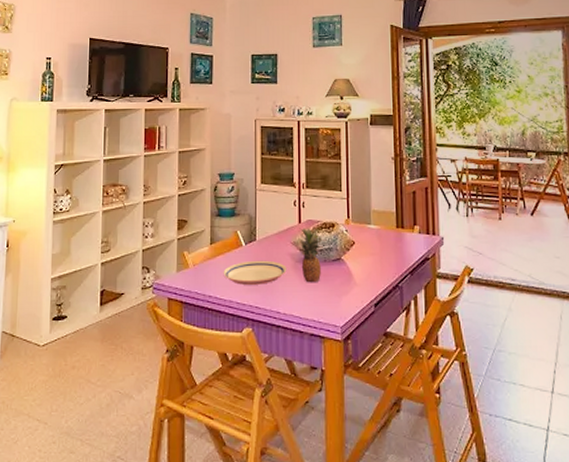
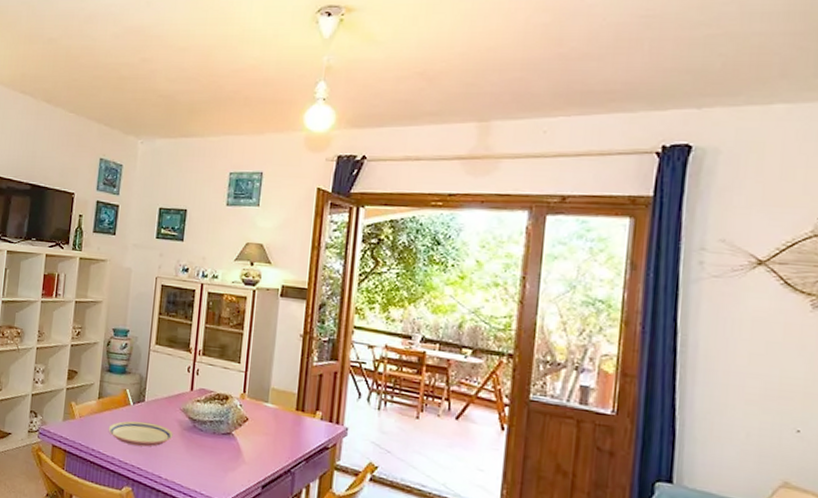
fruit: present [298,228,327,283] -> none [188,395,219,453]

